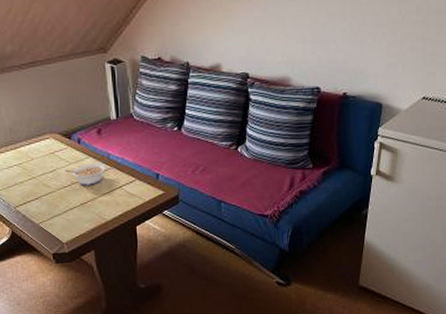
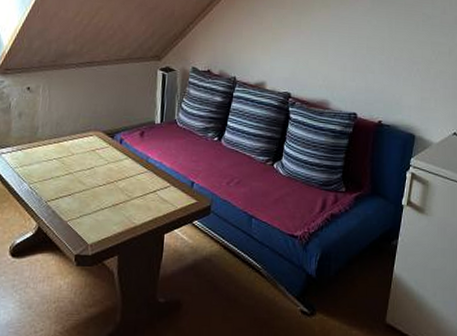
legume: present [65,163,107,185] -> none [102,165,144,187]

